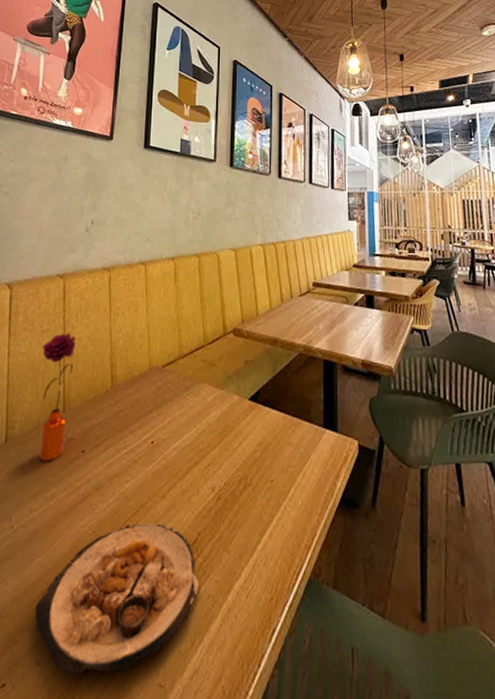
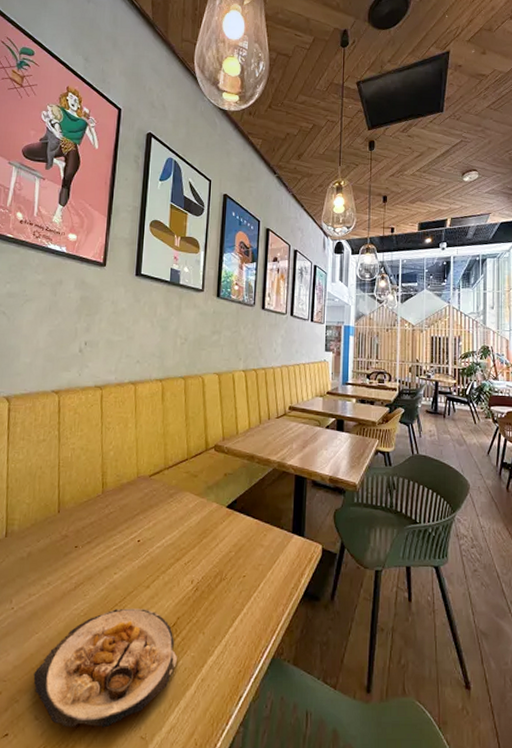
flower: present [39,333,76,462] -> none [36,443,70,555]

